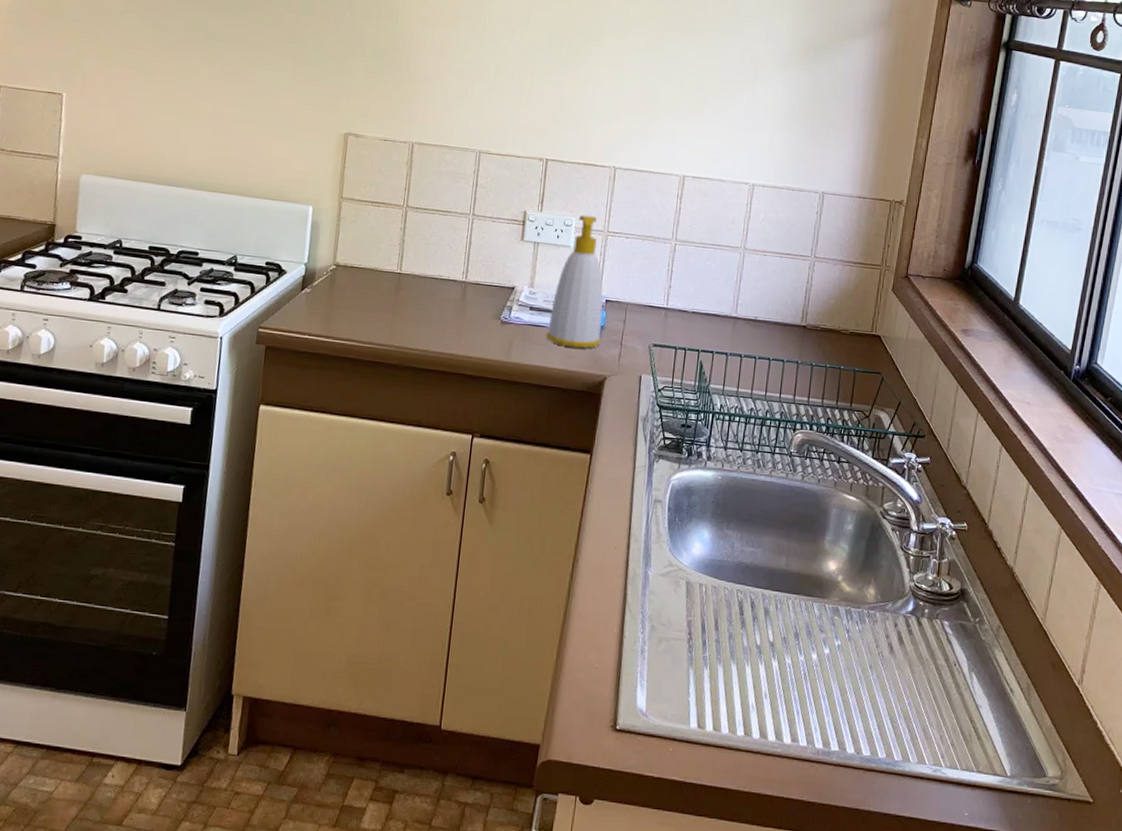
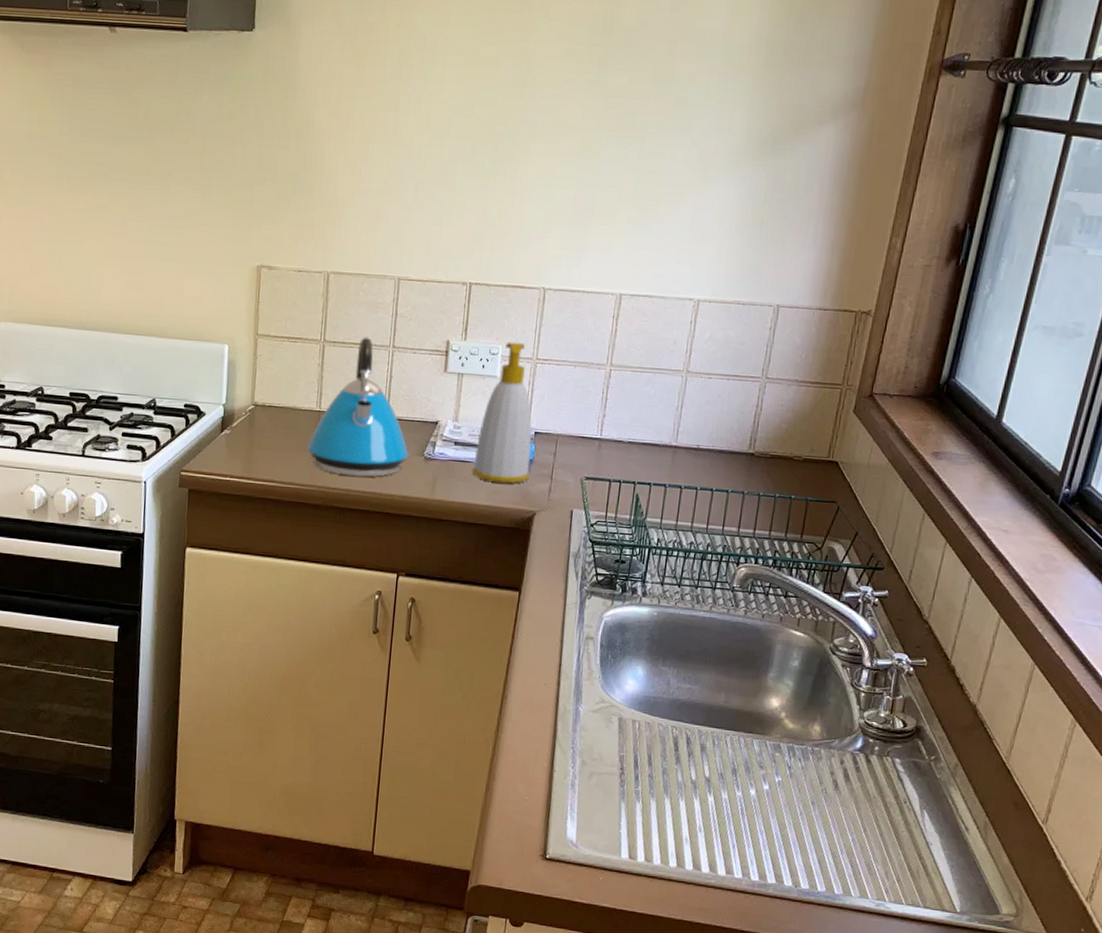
kettle: none [387,204,486,339] -> present [307,337,409,477]

